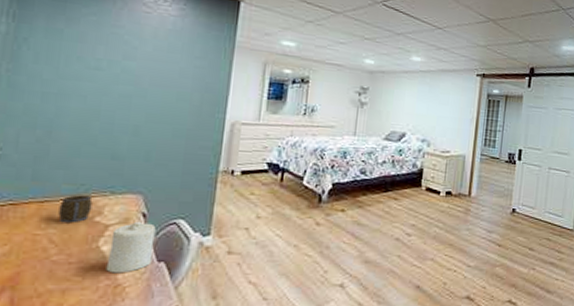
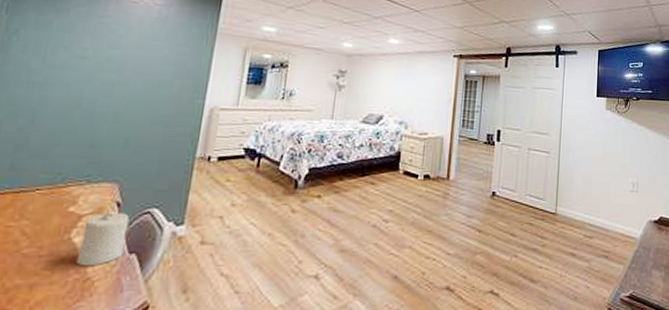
mug: present [58,195,93,223] -> none [32,184,69,214]

